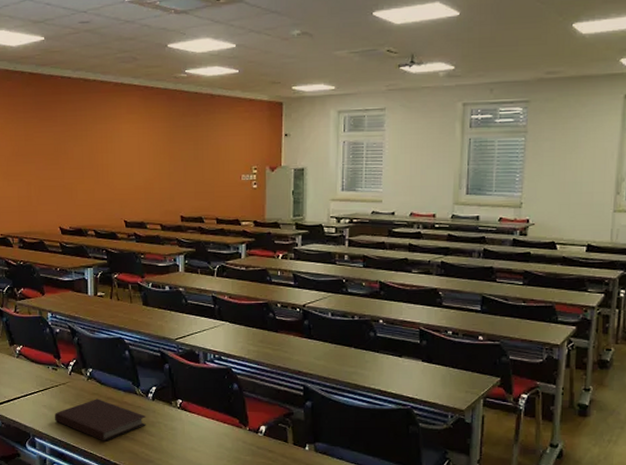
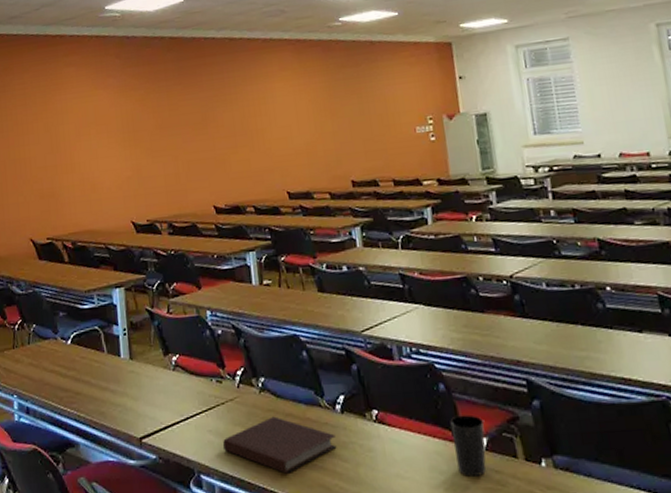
cup: none [238,408,265,453] -> present [450,414,487,477]

